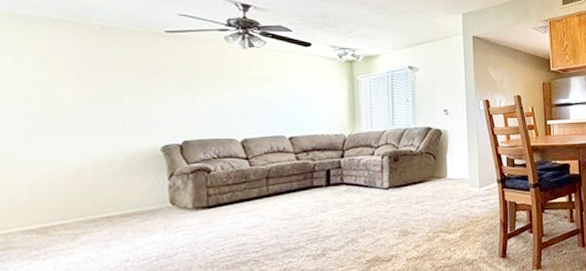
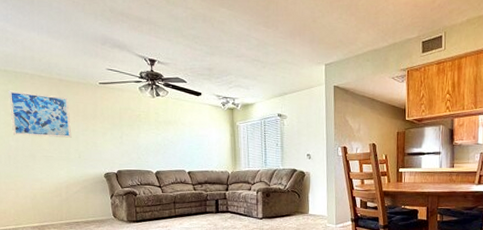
wall art: none [9,39,114,101] -> present [7,90,72,138]

